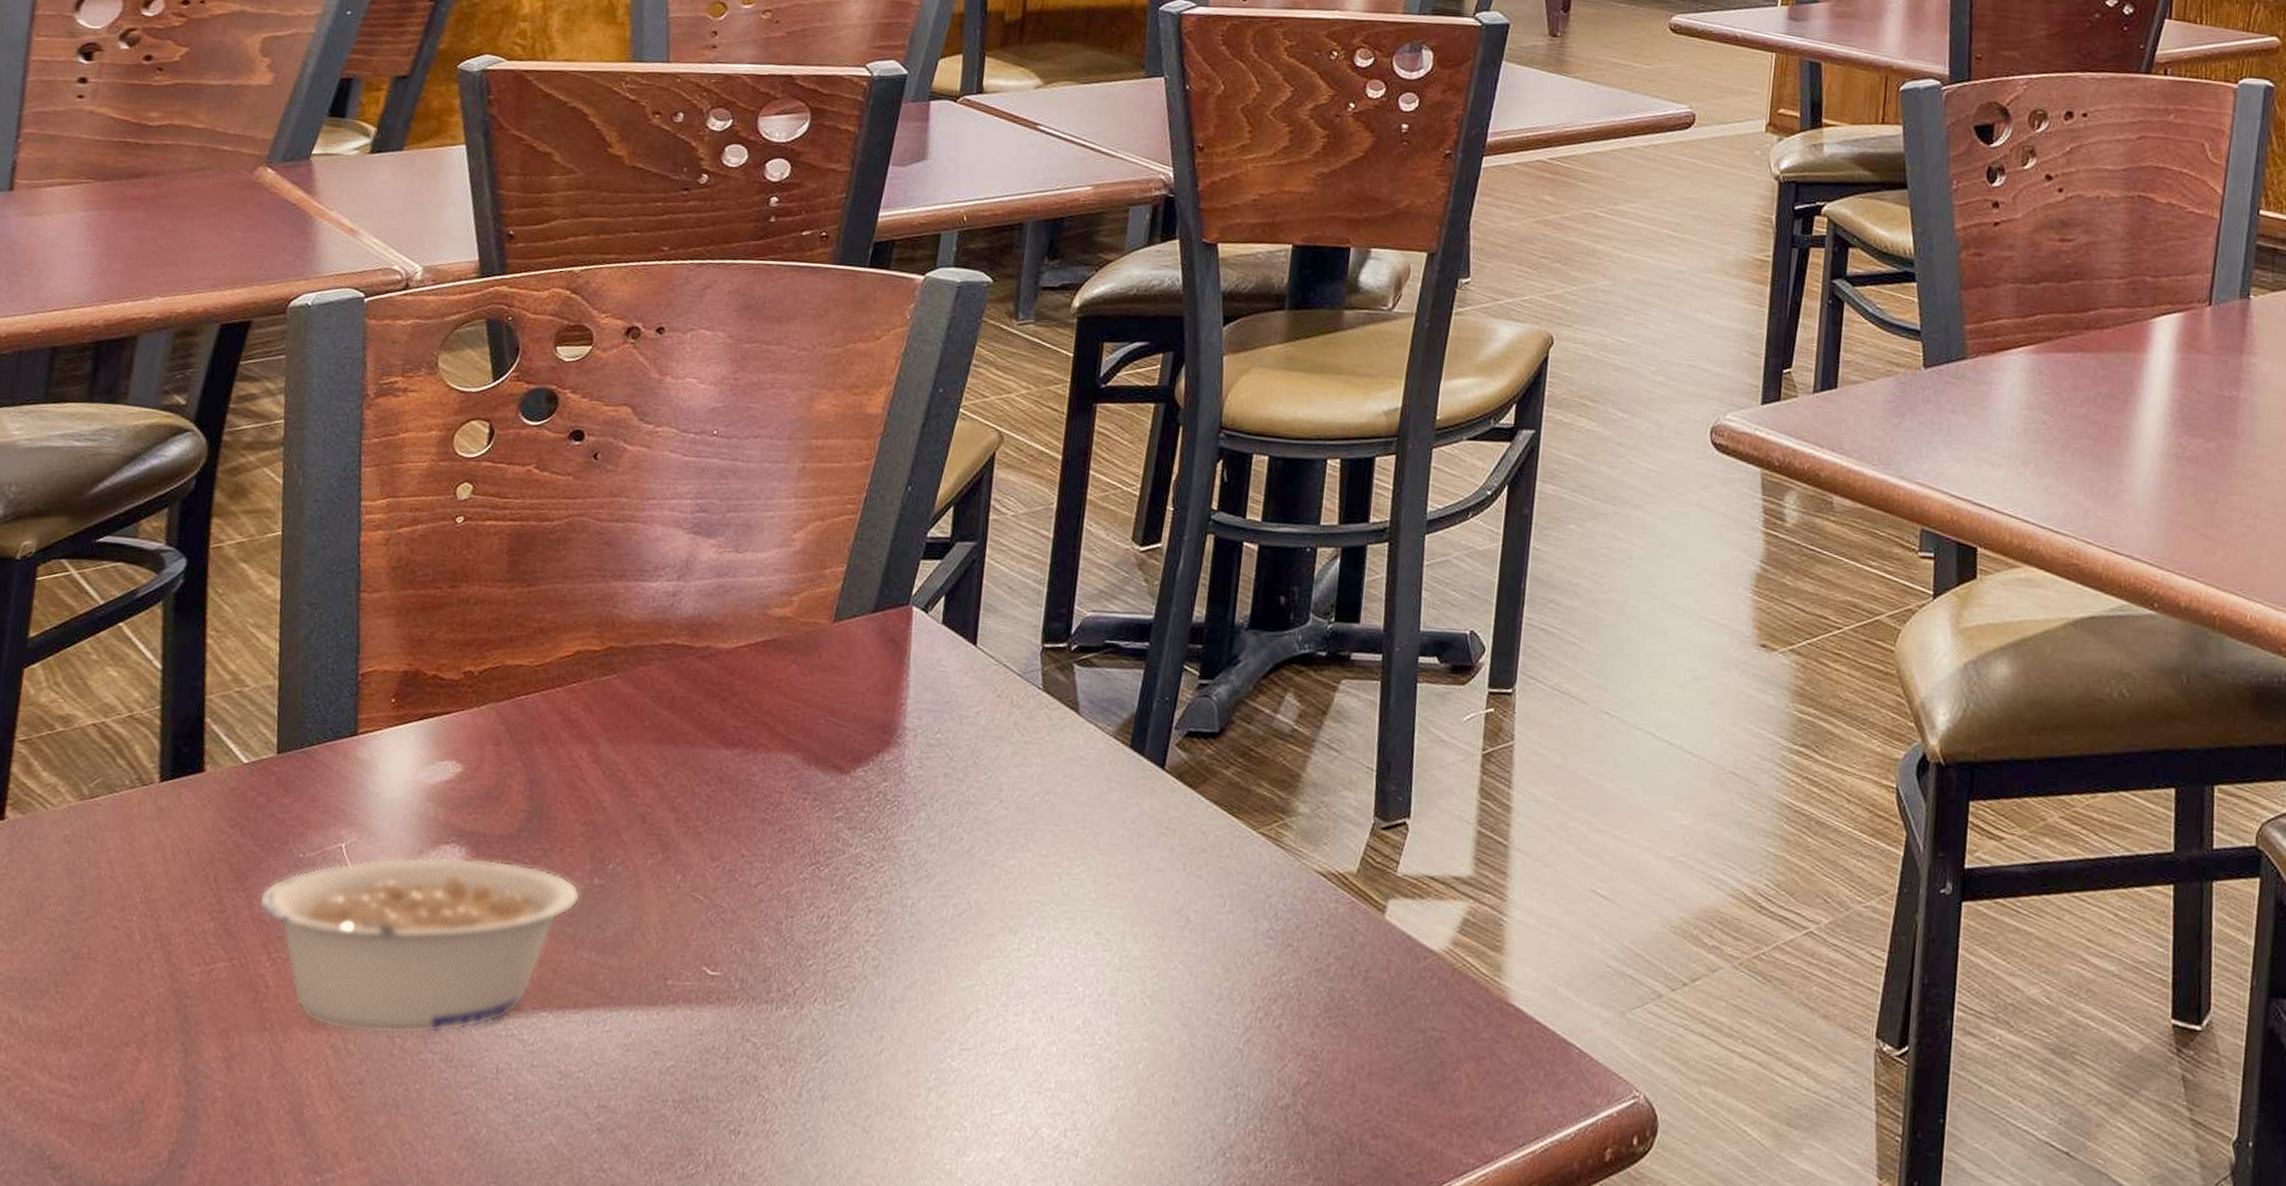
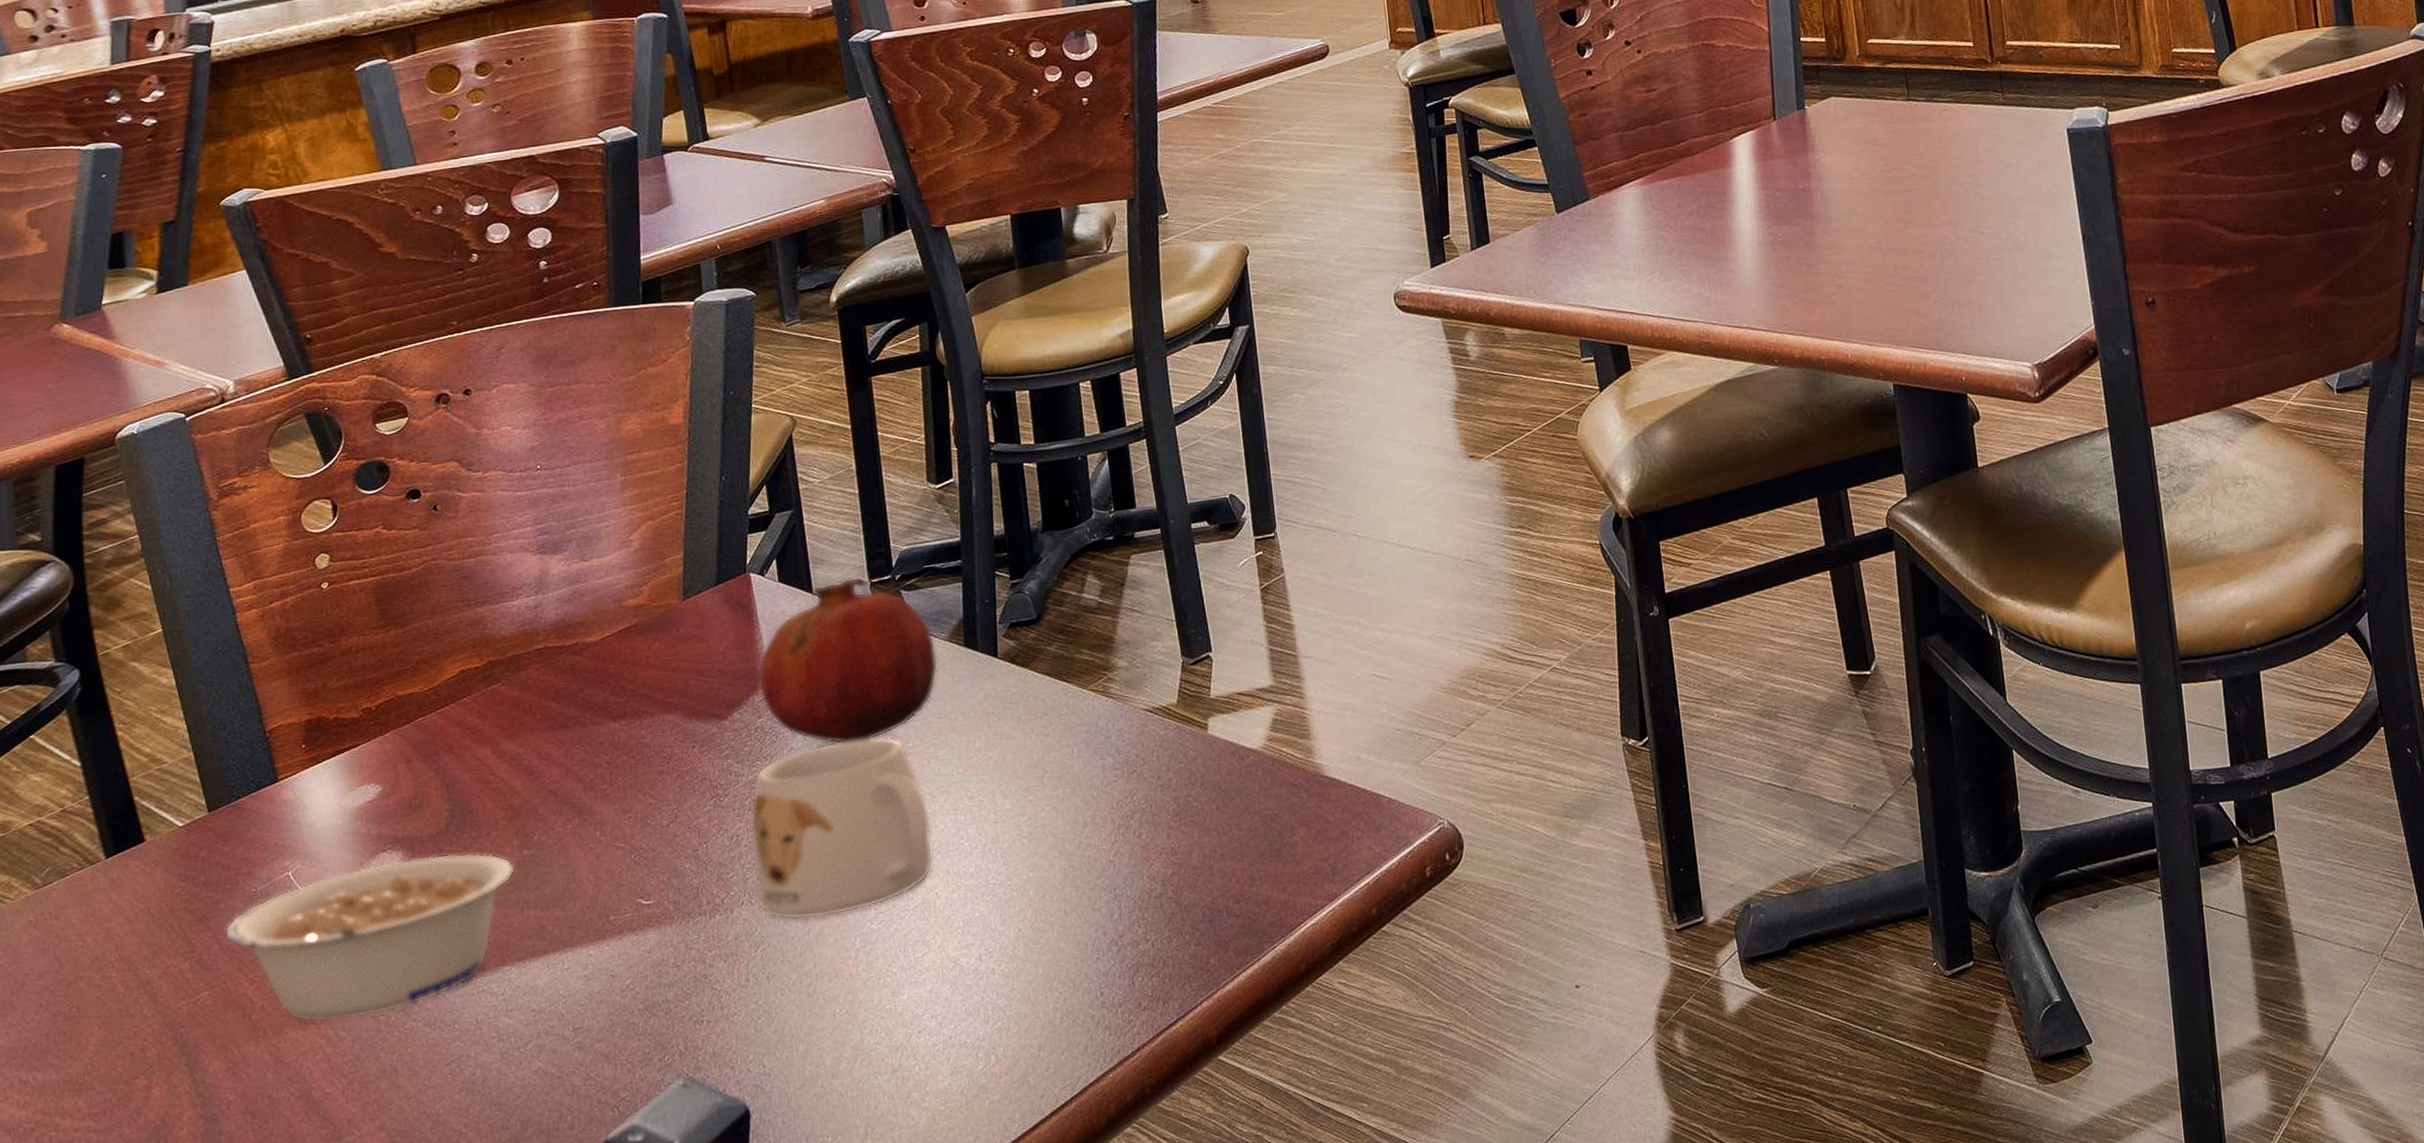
mug: none [833,828,1047,1041] -> present [750,736,934,920]
fruit: none [891,635,1099,836] -> present [757,576,938,744]

